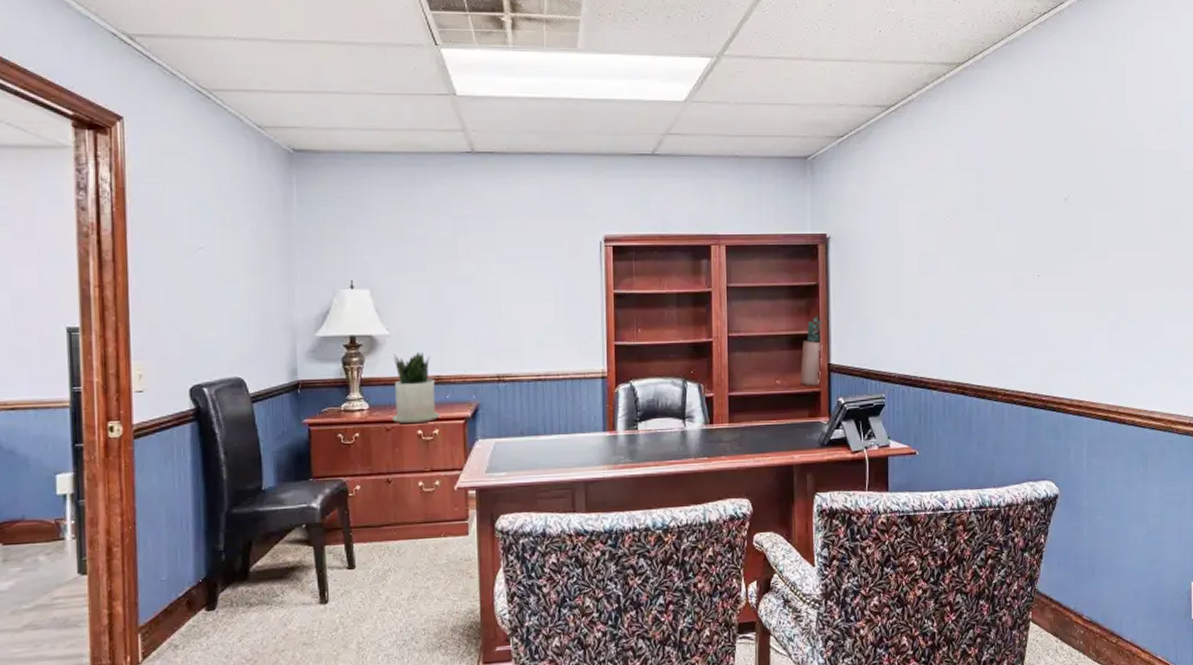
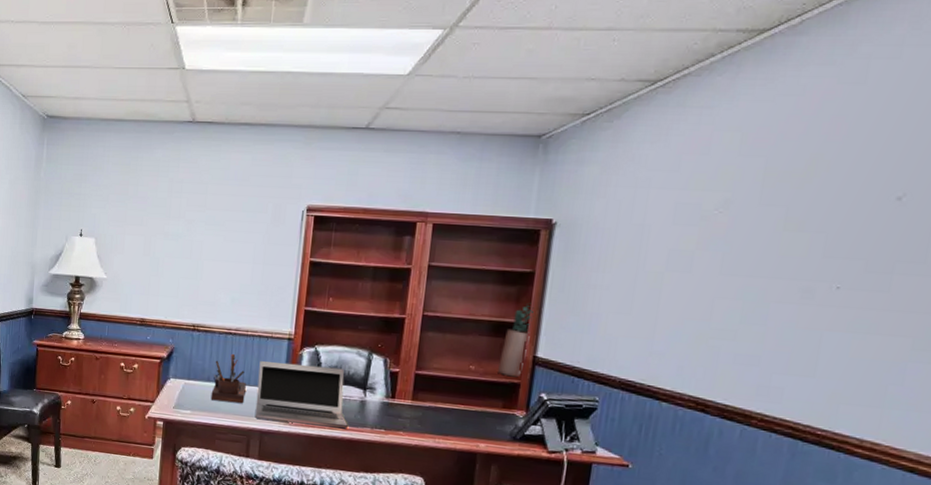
planter: present [392,351,439,424] -> none [101,295,140,357]
desk organizer: none [526,401,564,456] -> present [210,353,246,404]
laptop: none [575,401,672,468] -> present [255,360,348,429]

